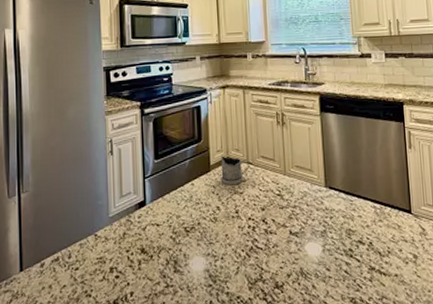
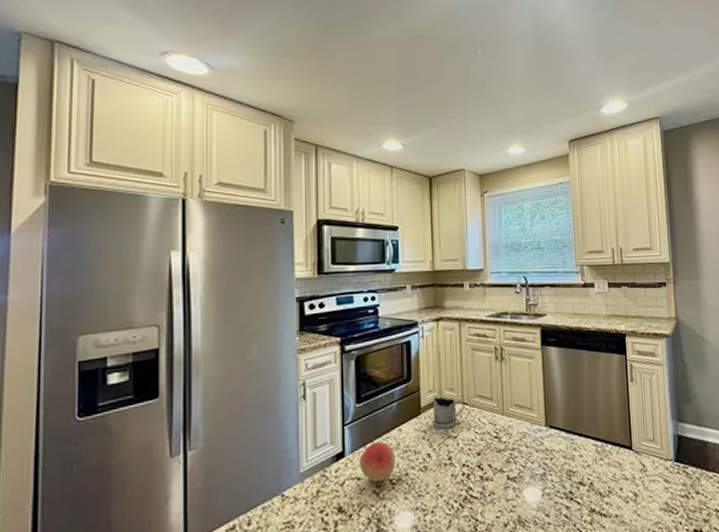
fruit: none [158,193,189,229] -> present [359,441,396,483]

